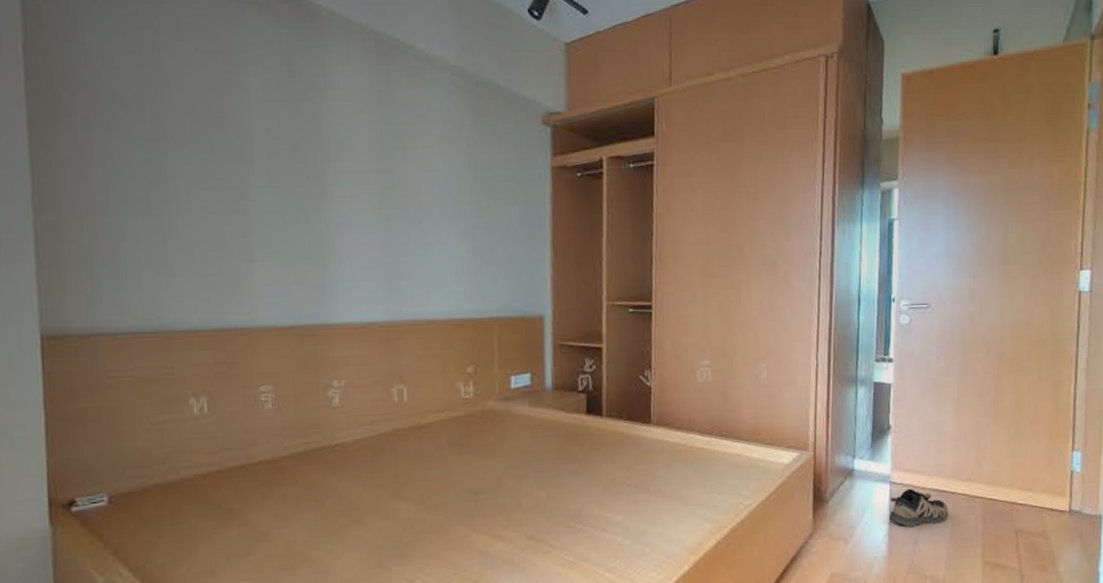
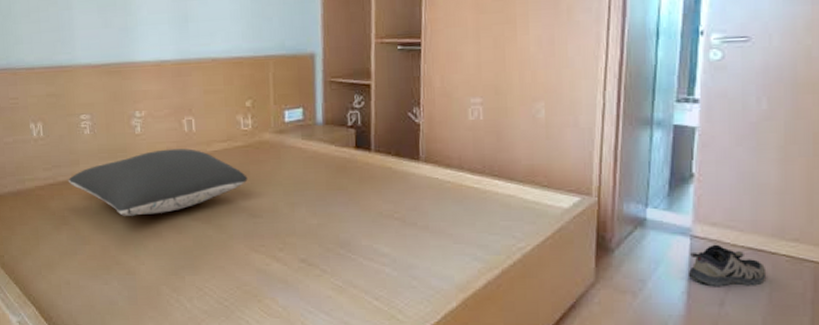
pillow: none [241,421,469,504] -> present [68,148,248,216]

